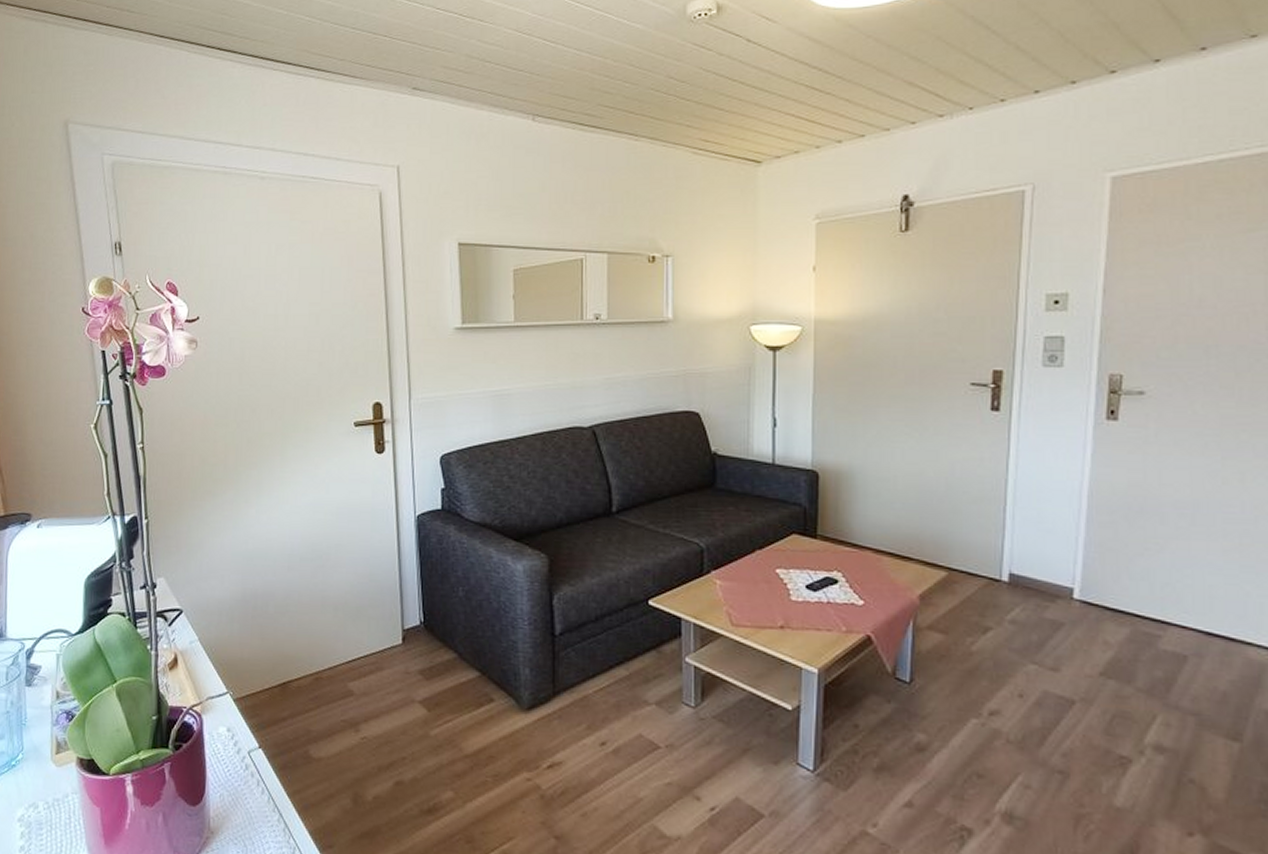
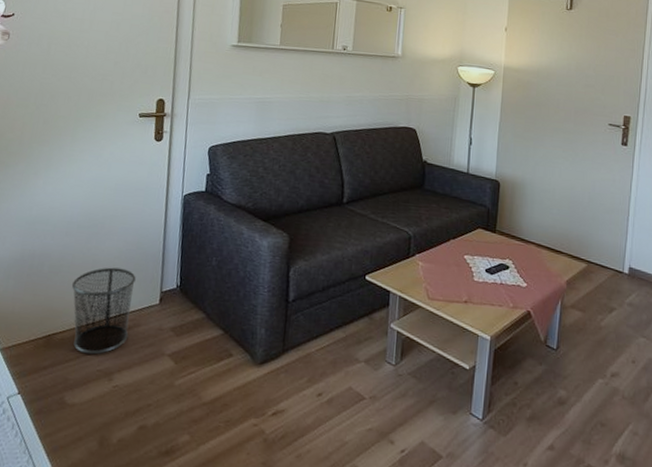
waste bin: none [301,604,372,704] -> present [71,267,136,355]

